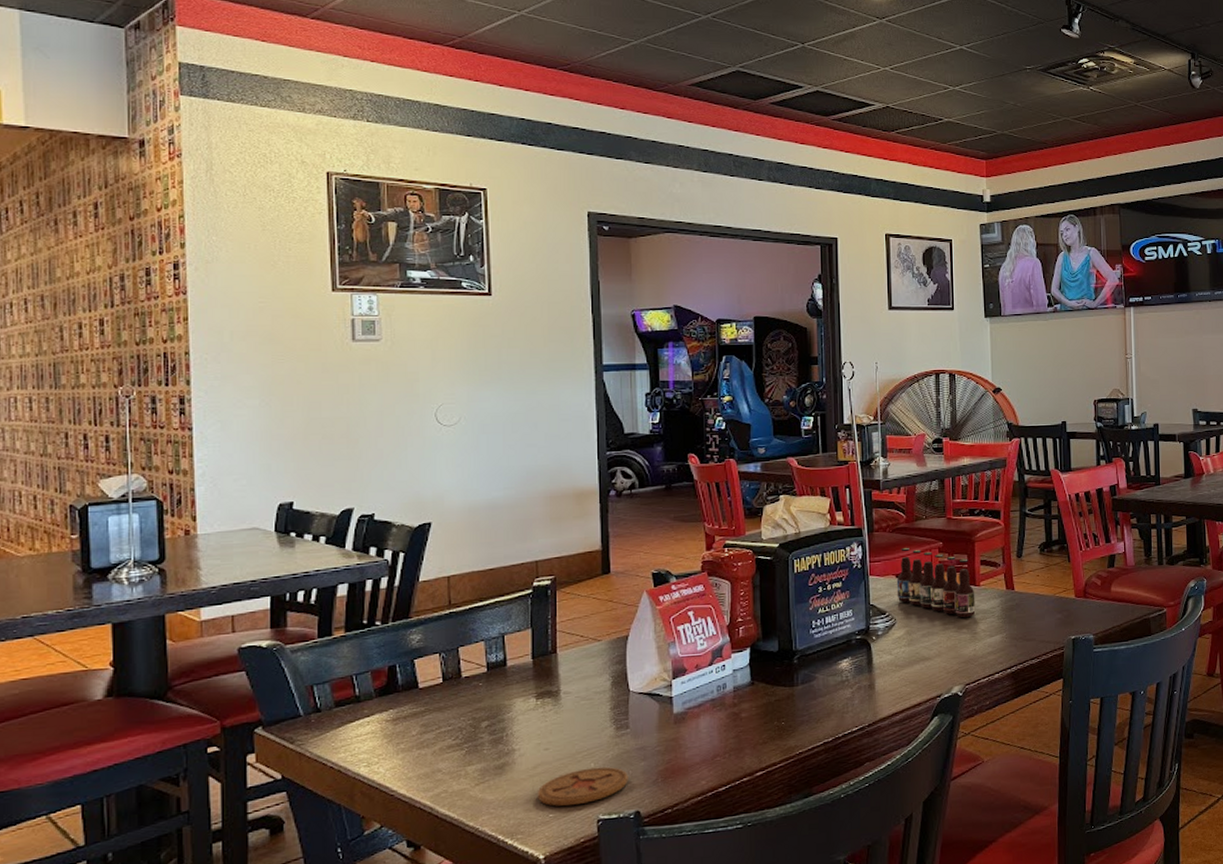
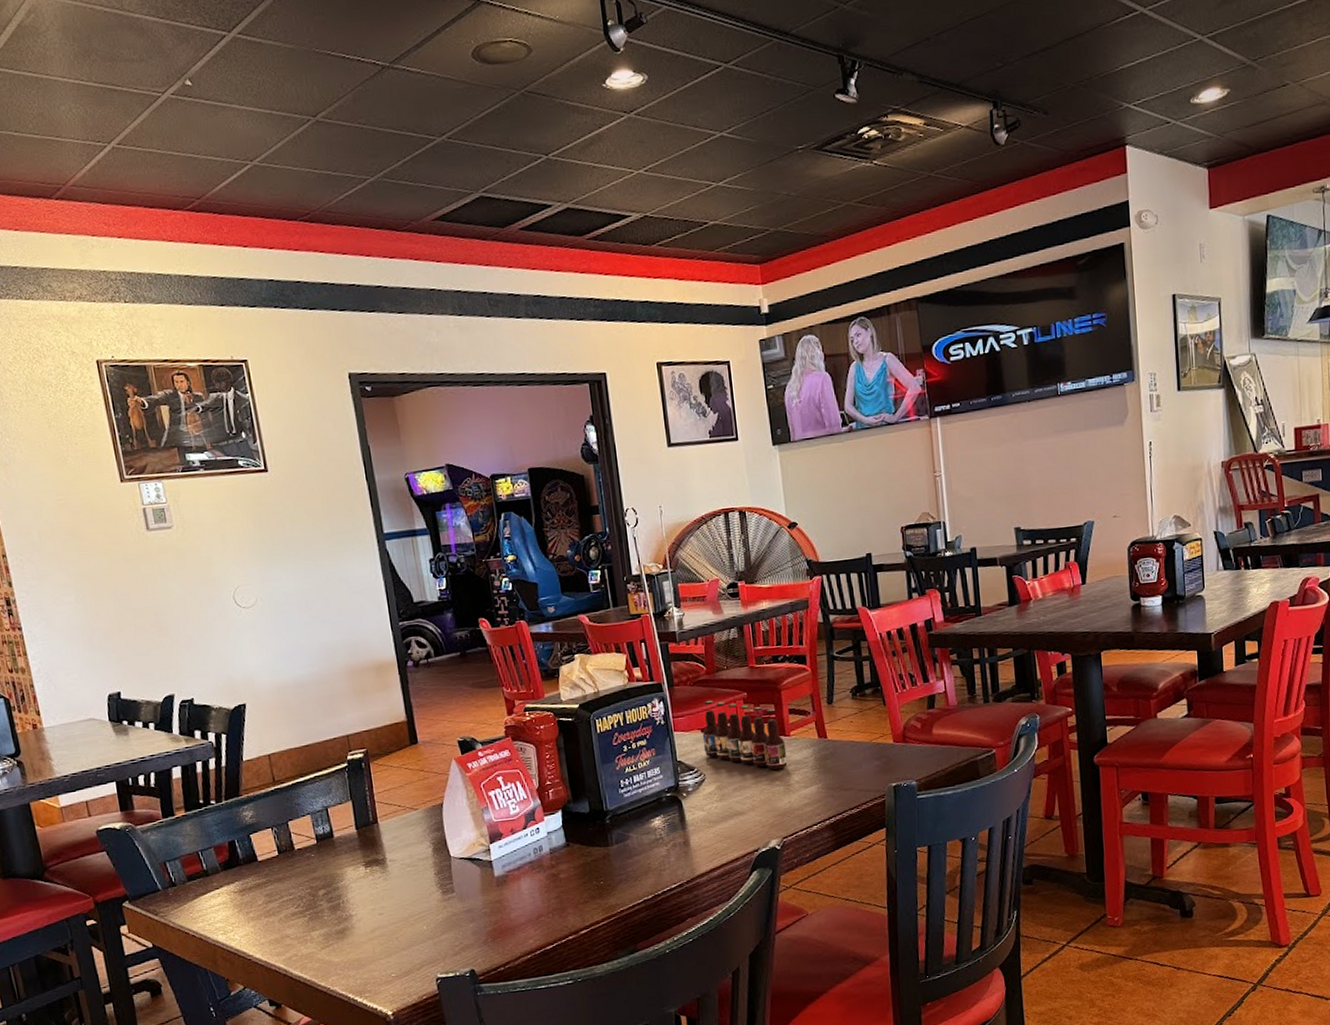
coaster: present [537,766,628,807] -> none [377,929,460,967]

